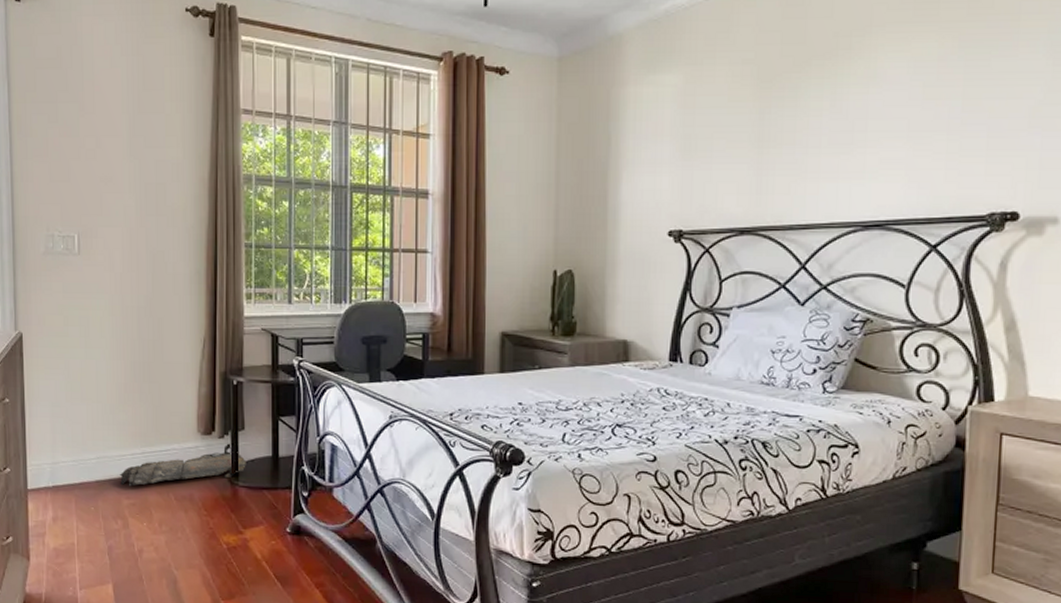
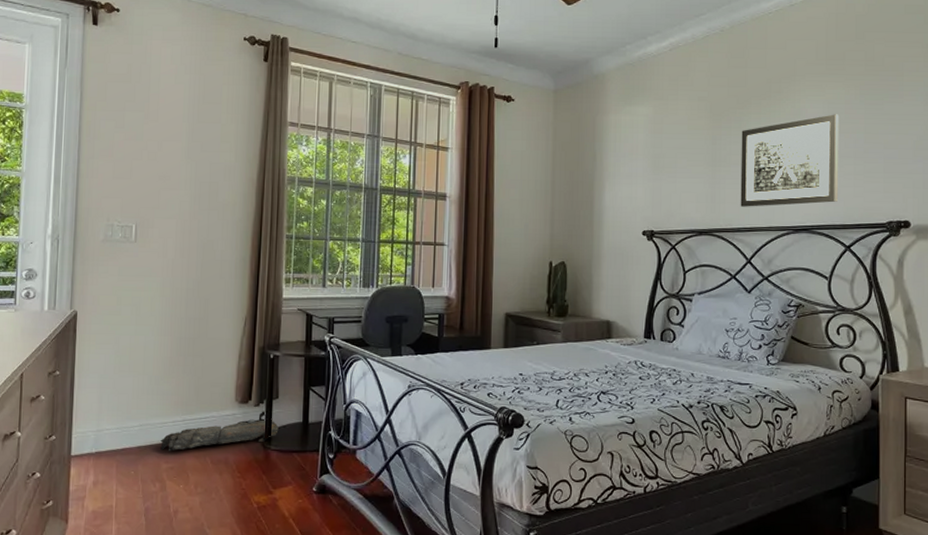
wall art: none [793,75,930,198] -> present [740,114,840,207]

